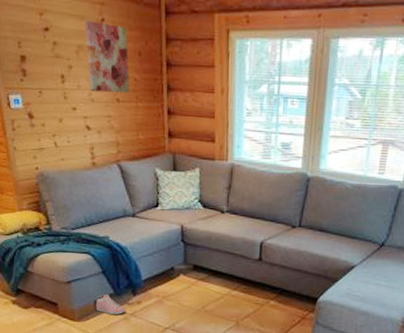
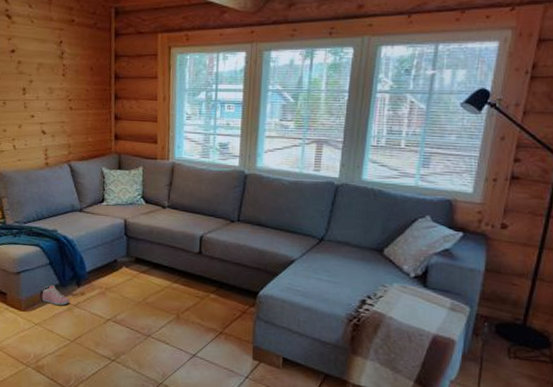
wall art: present [85,20,130,94] -> none [45,43,82,102]

